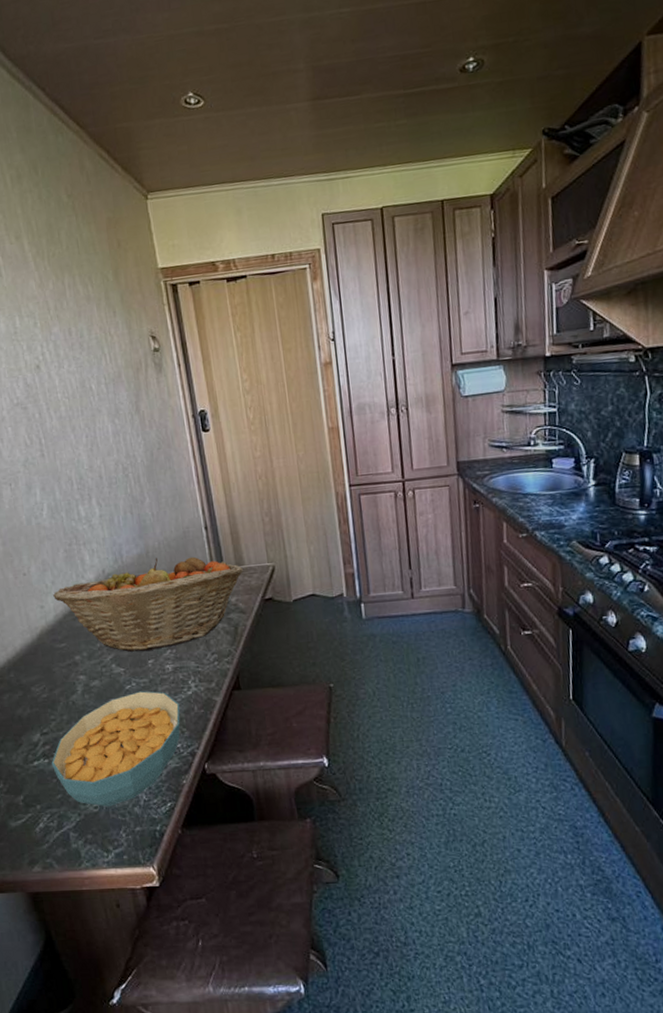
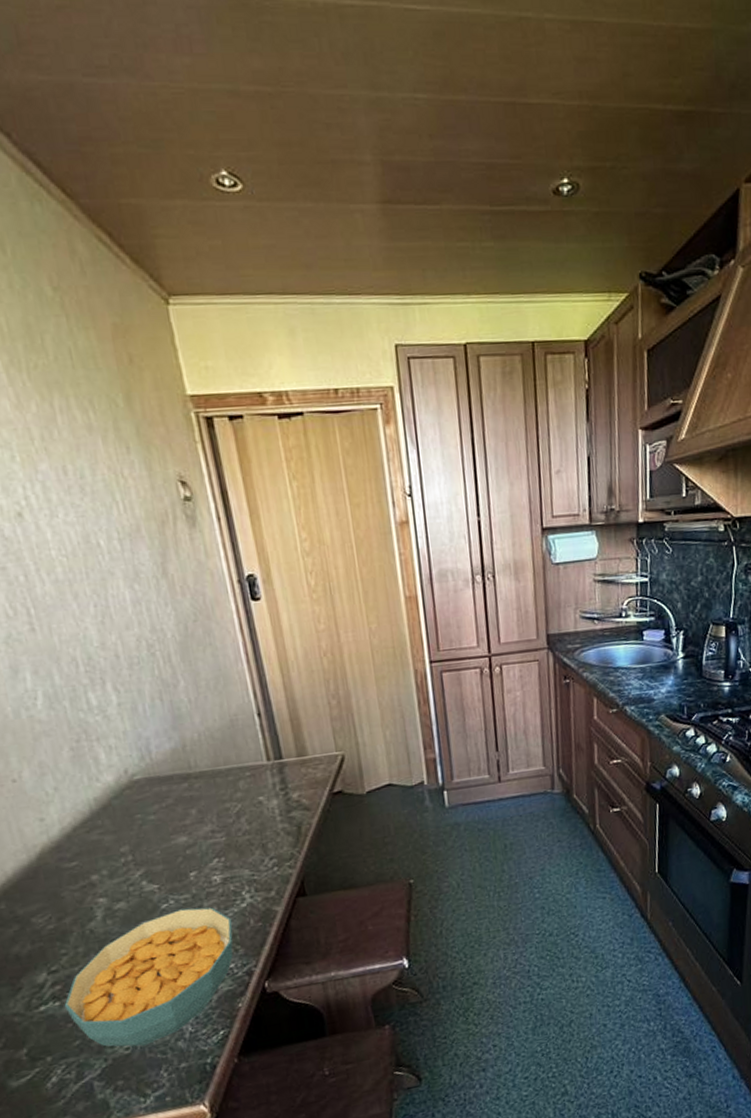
fruit basket: present [53,556,244,652] -> none [57,748,307,865]

